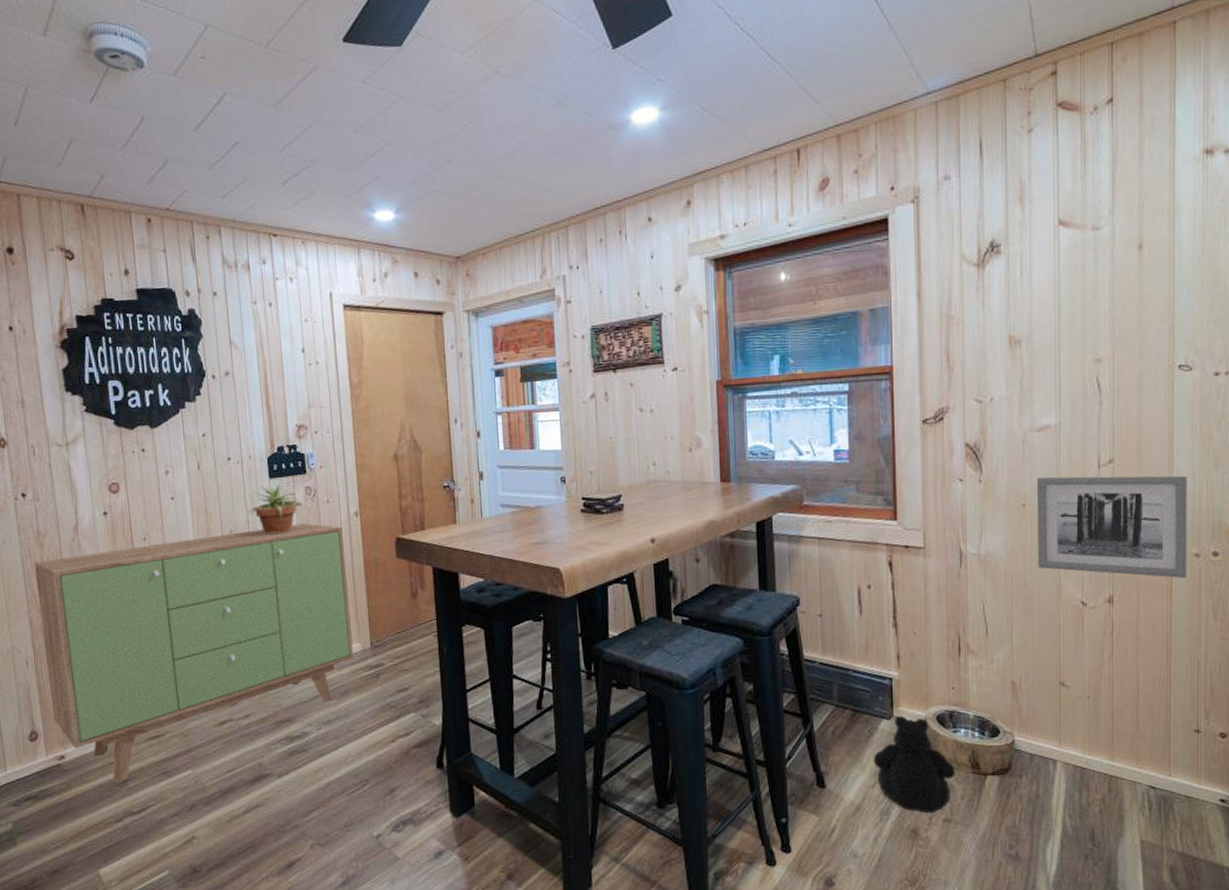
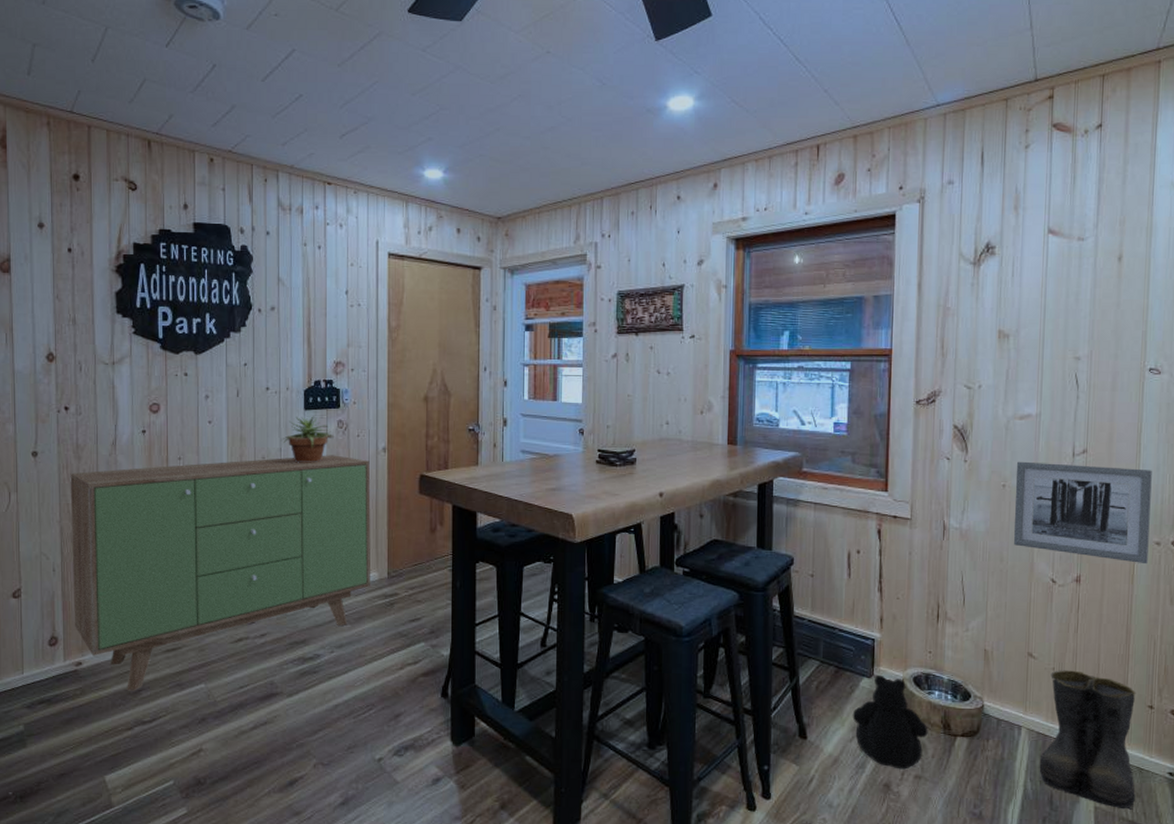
boots: none [1078,697,1184,841] -> present [1039,670,1136,810]

